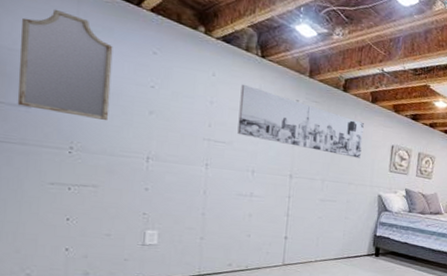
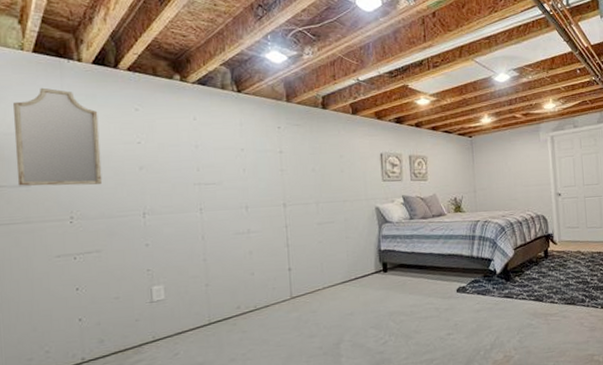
wall art: present [237,84,364,158] -> none [222,122,351,174]

